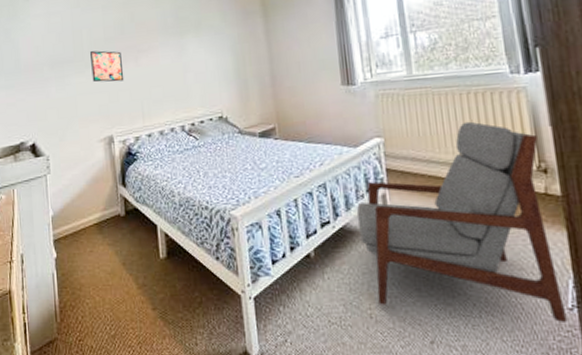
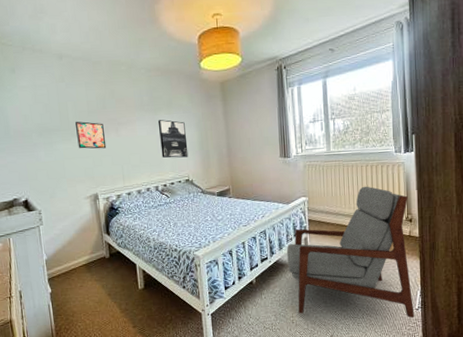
wall art: none [184,44,222,91] -> present [157,120,189,158]

